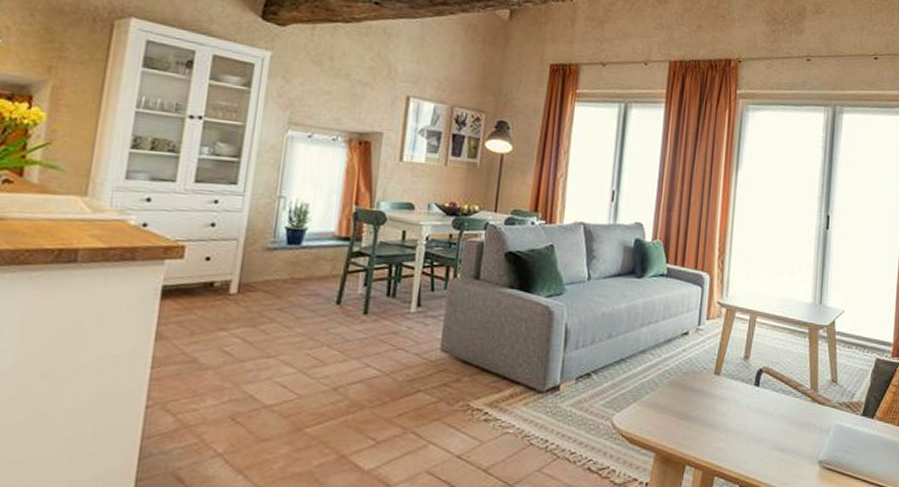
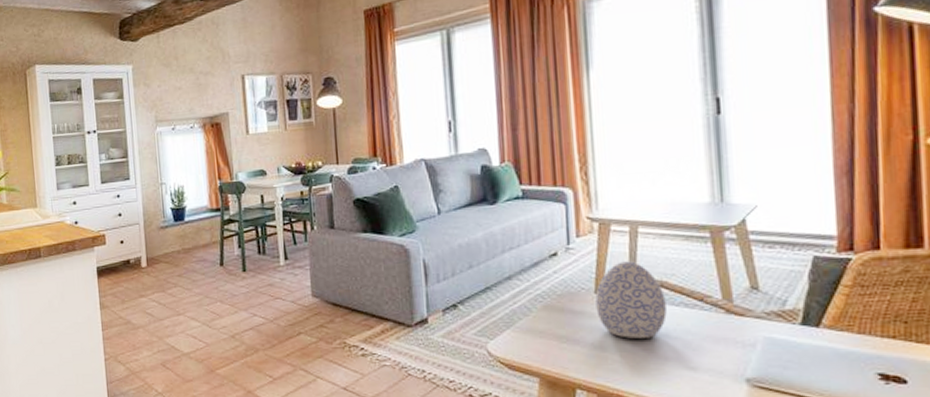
decorative egg: none [713,347,769,419] -> present [595,261,667,339]

